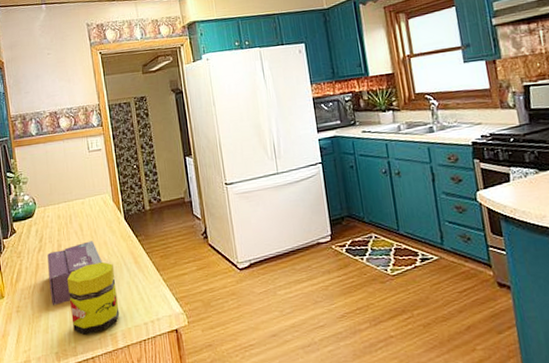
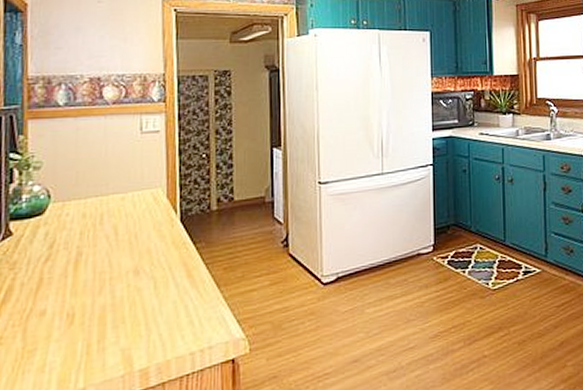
tissue box: present [47,241,102,306] -> none [55,248,141,335]
jar: present [67,261,120,335] -> none [84,275,157,372]

